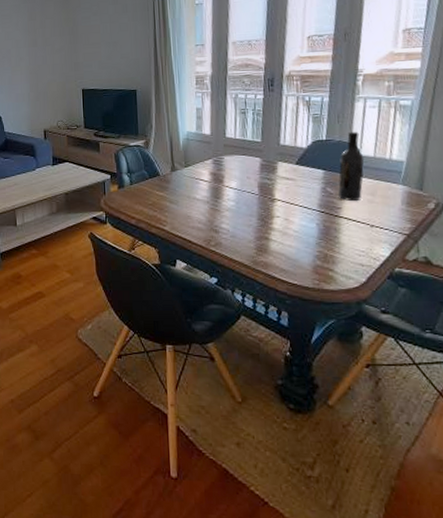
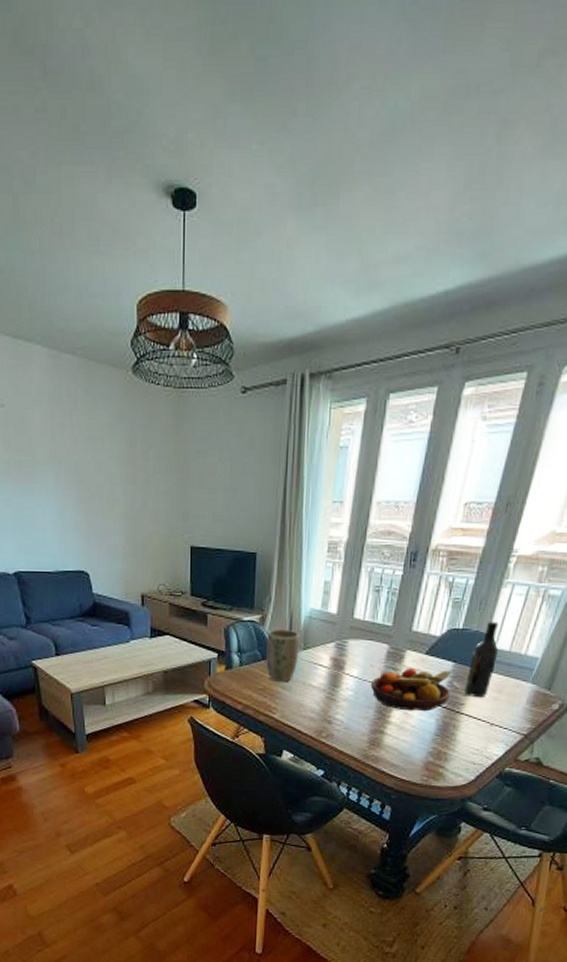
plant pot: none [151,150,181,197] -> present [265,628,300,682]
fruit bowl: none [249,177,327,217] -> present [370,667,452,712]

